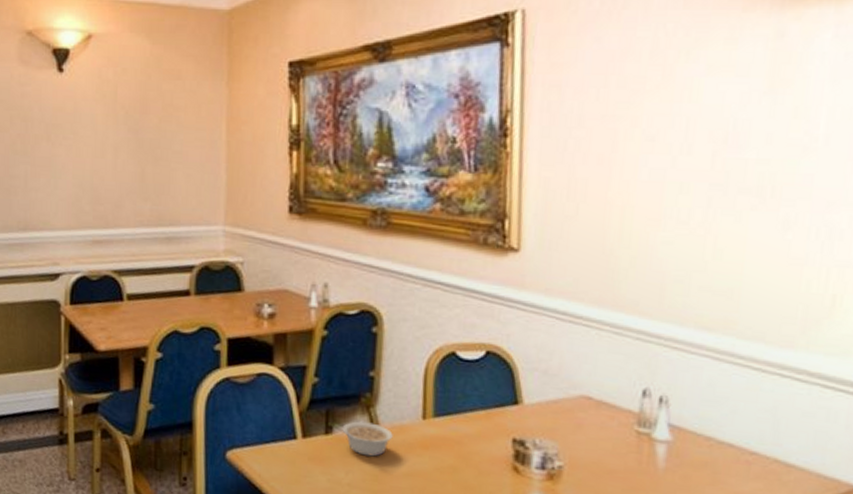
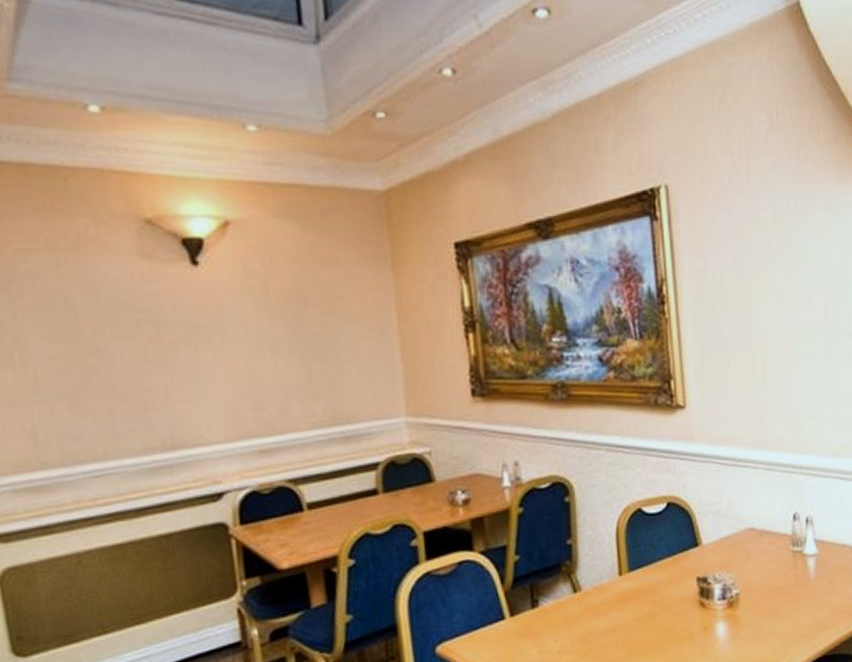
legume: present [342,421,393,457] -> none [547,588,595,621]

